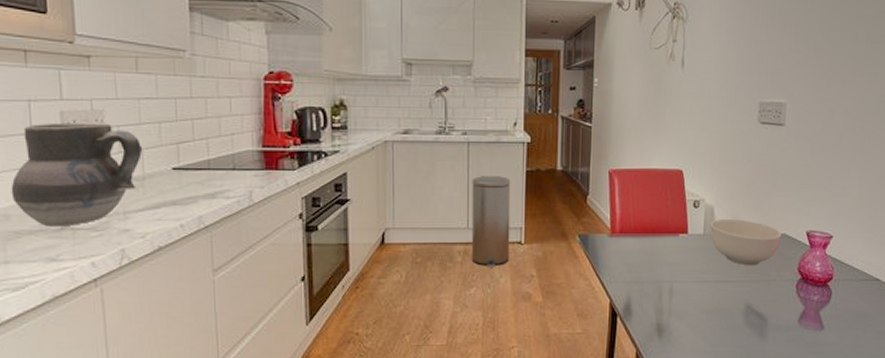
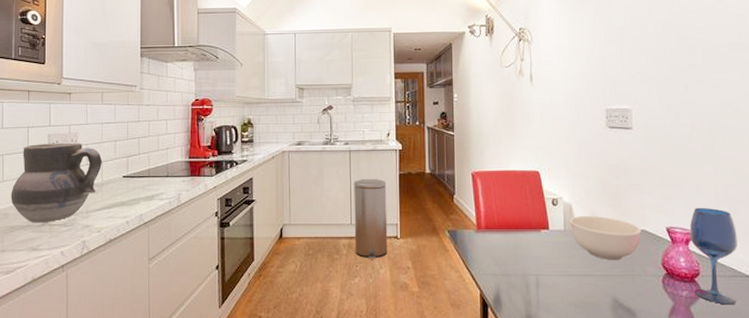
wineglass: none [826,210,874,308] -> present [689,207,738,305]

